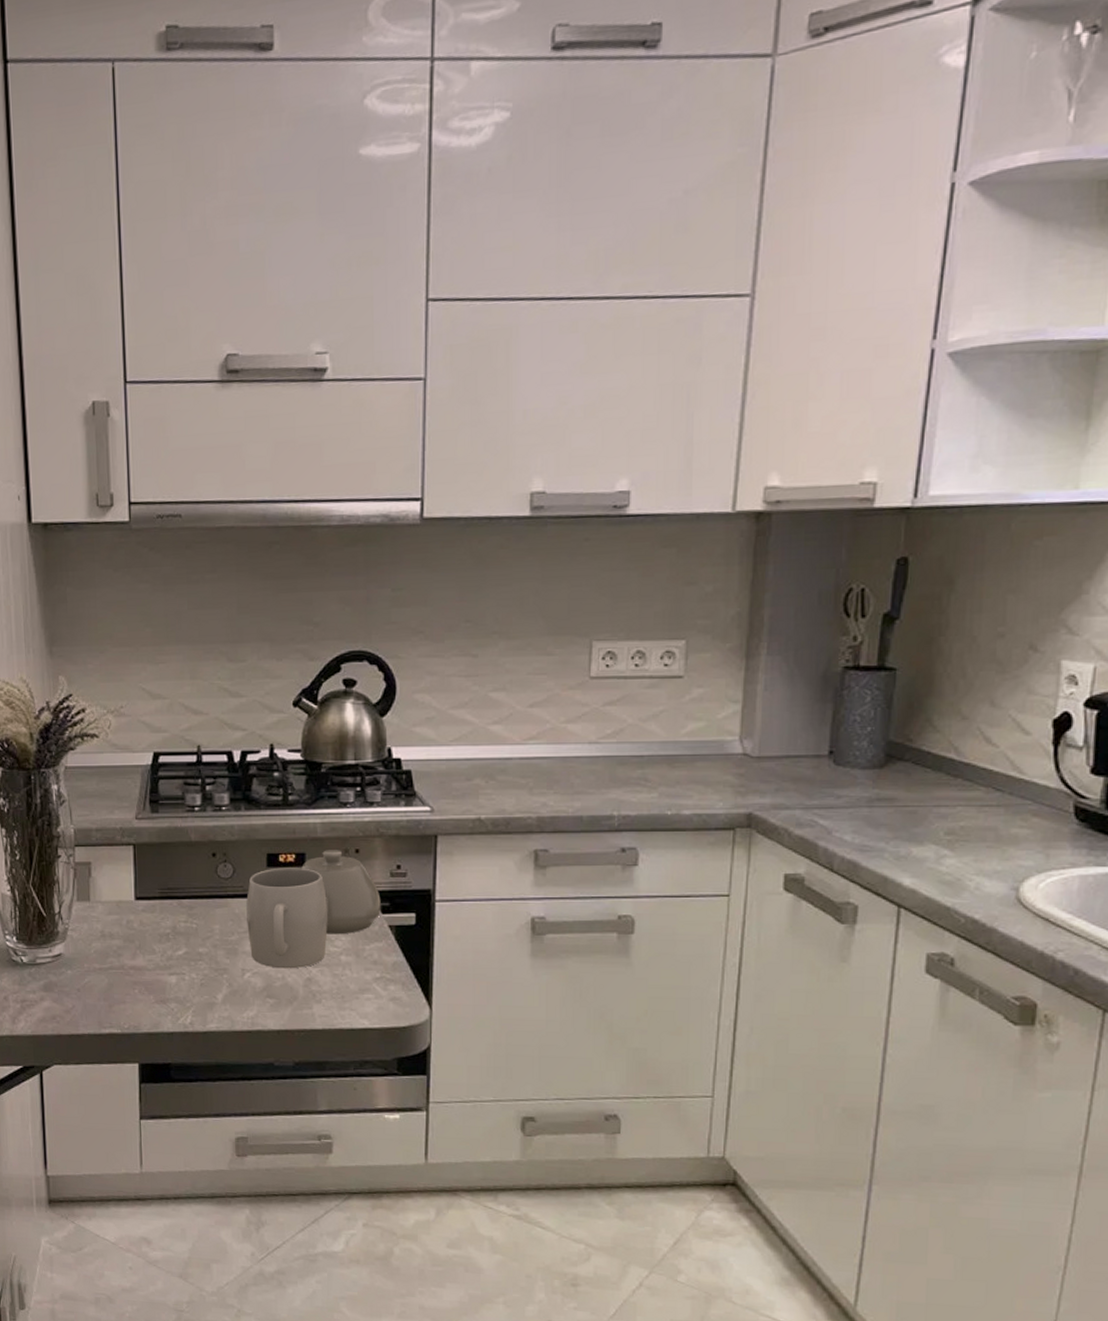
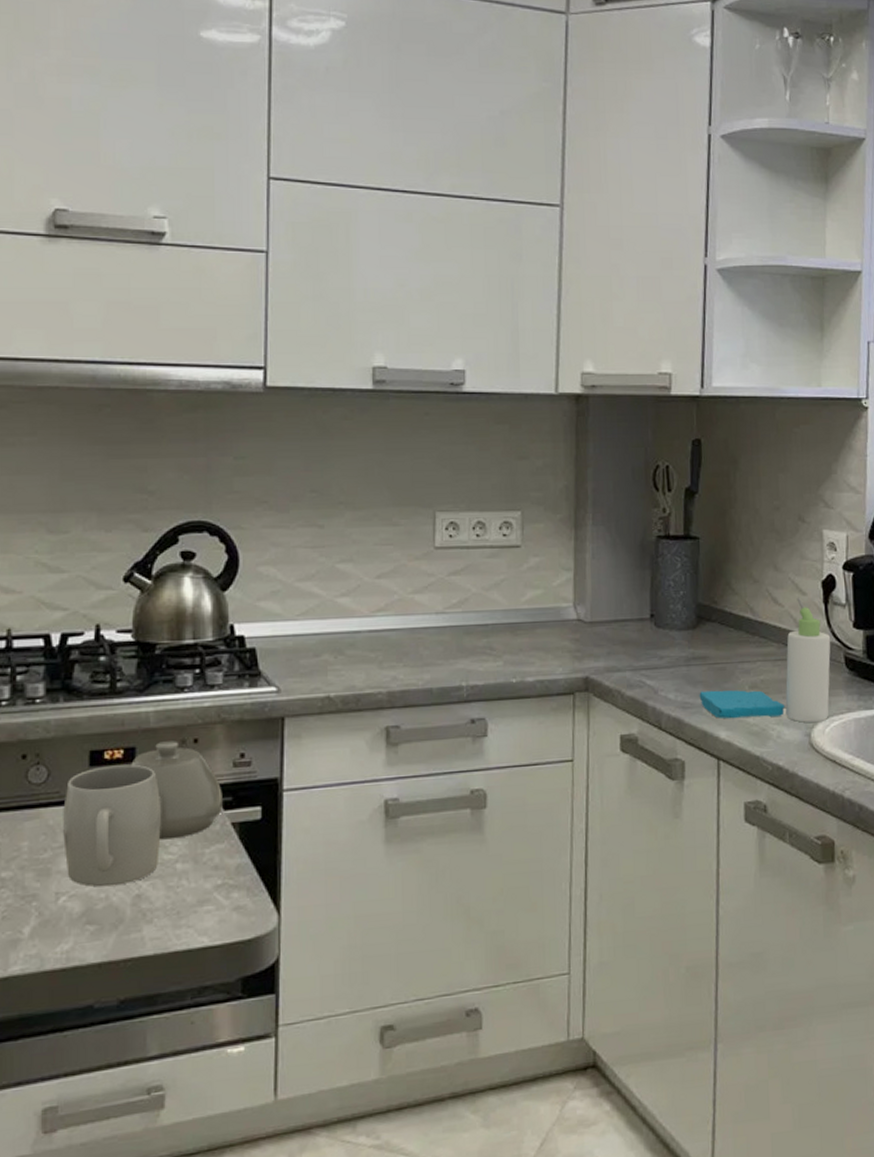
sponge: none [881,834,989,866] -> present [699,690,785,719]
bottle: none [989,737,1058,877] -> present [785,597,831,723]

